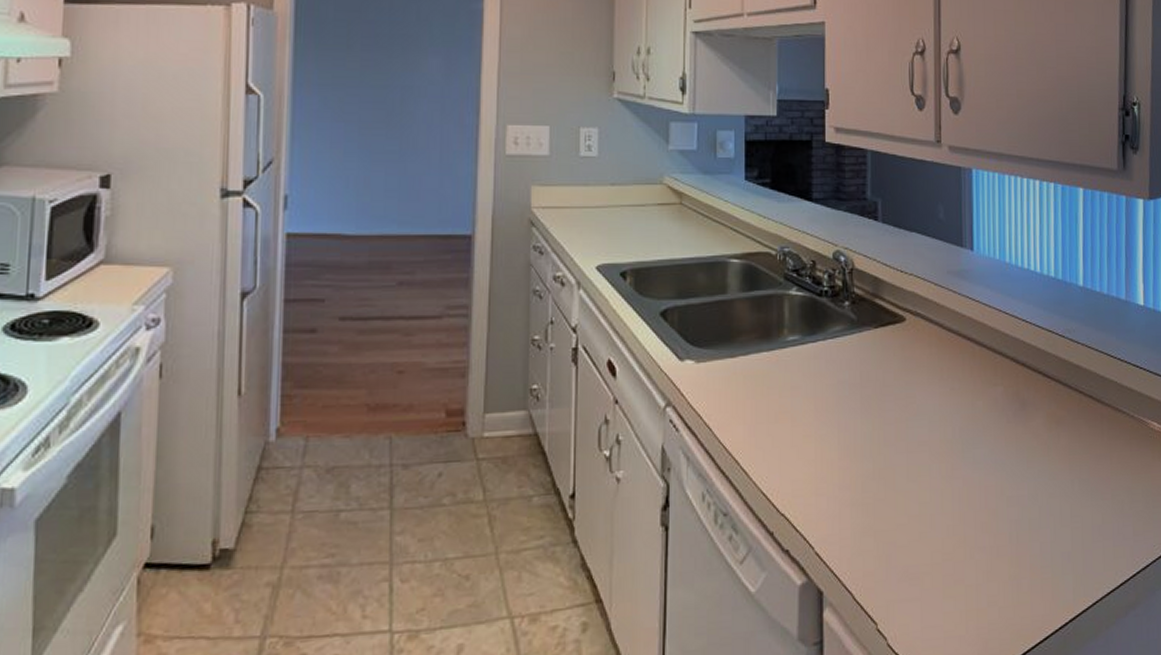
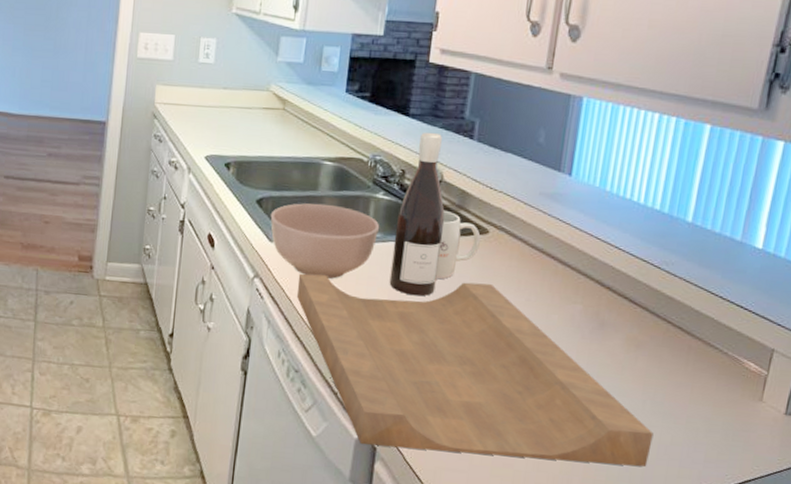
bowl: none [677,308,797,395] -> present [270,203,380,279]
cutting board: none [716,377,1086,592] -> present [297,273,654,467]
bottle: none [813,216,862,402] -> present [389,132,445,297]
mug: none [859,300,899,379] -> present [435,210,481,280]

